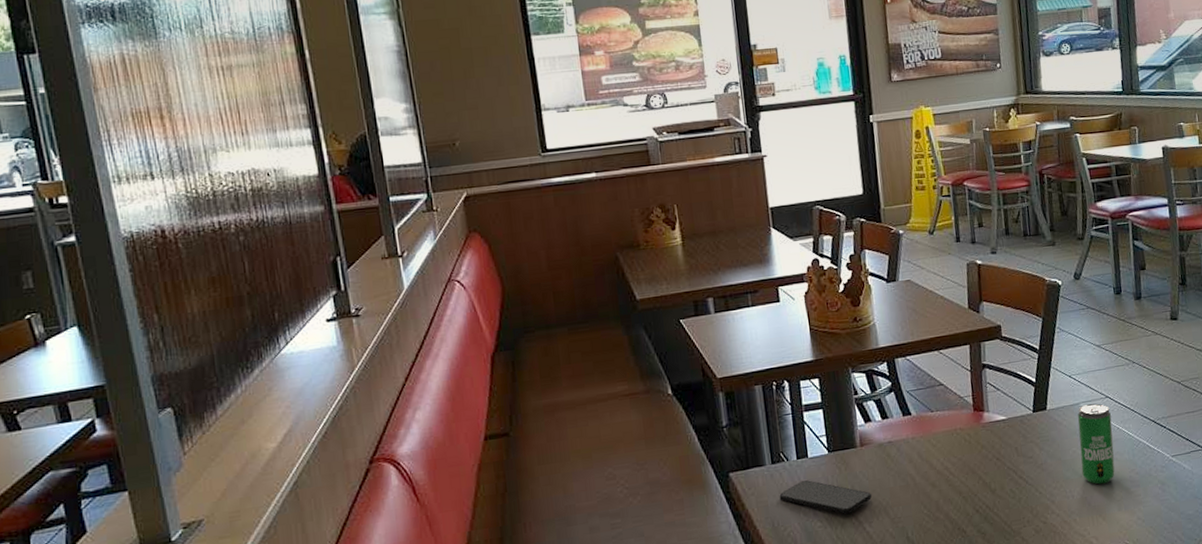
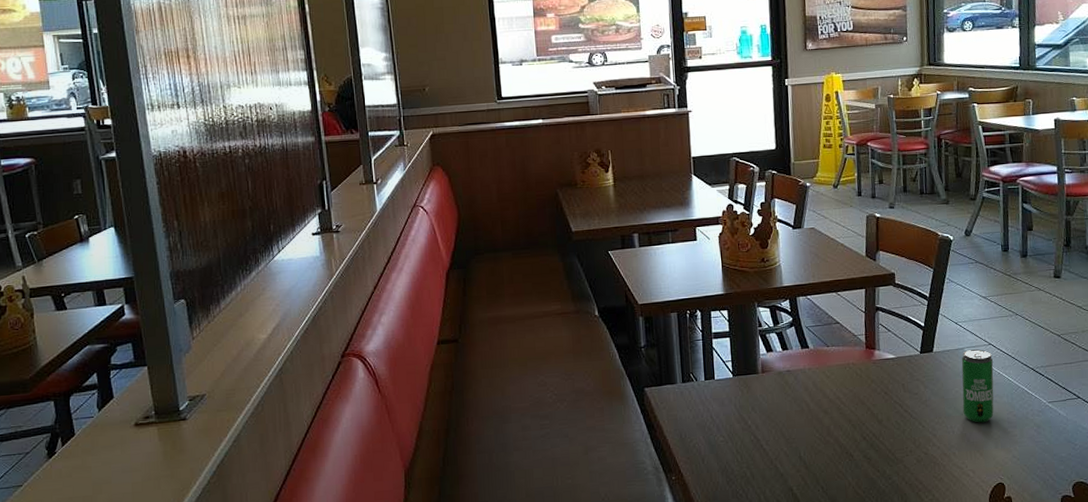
smartphone: present [779,480,872,514] -> none [687,399,769,432]

